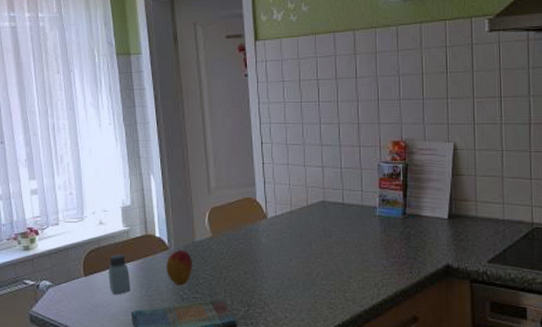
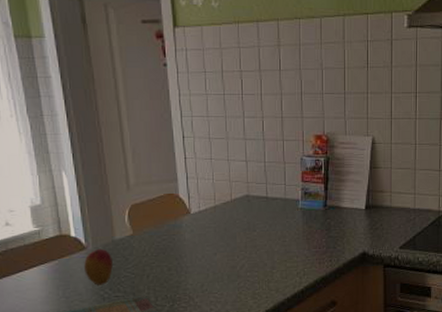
saltshaker: present [108,254,131,295] -> none [18,256,46,299]

